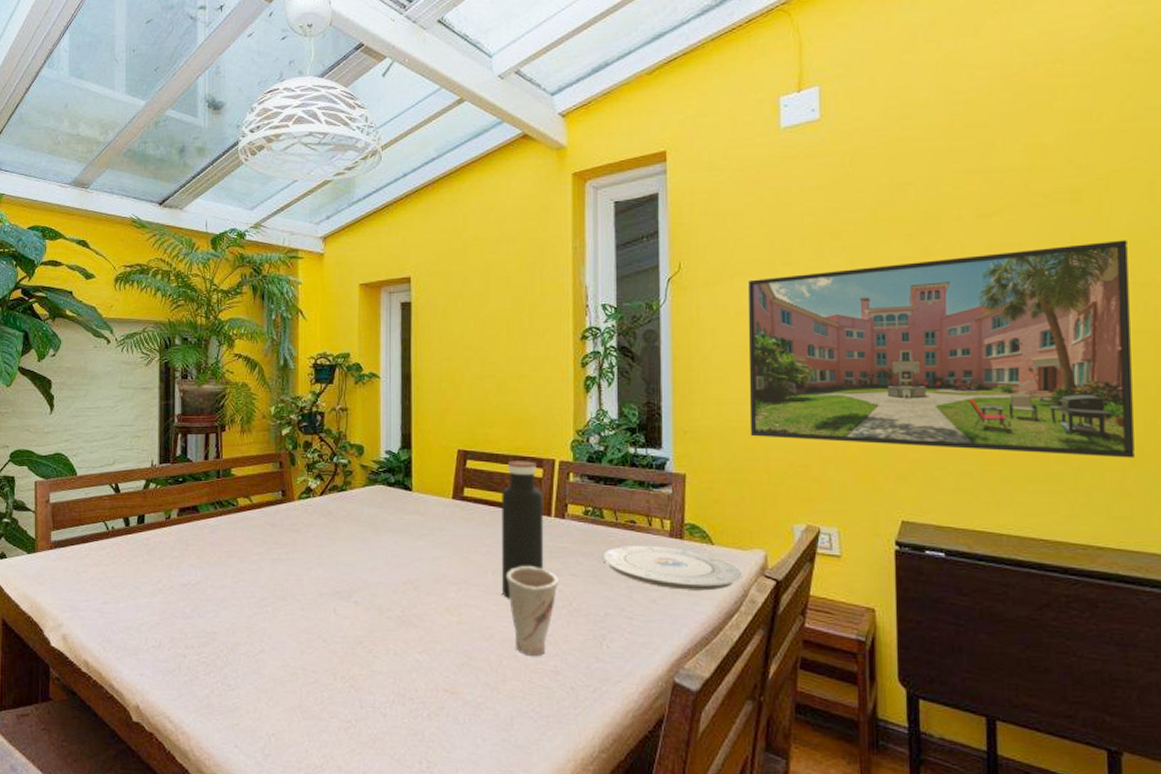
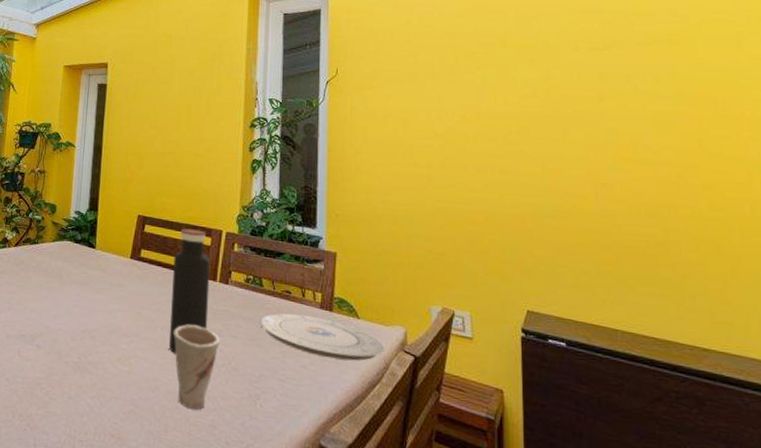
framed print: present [747,240,1135,458] -> none [394,78,733,270]

